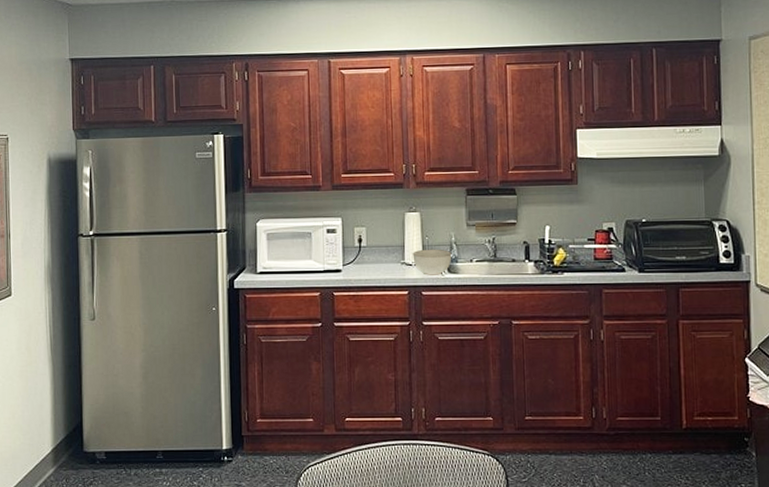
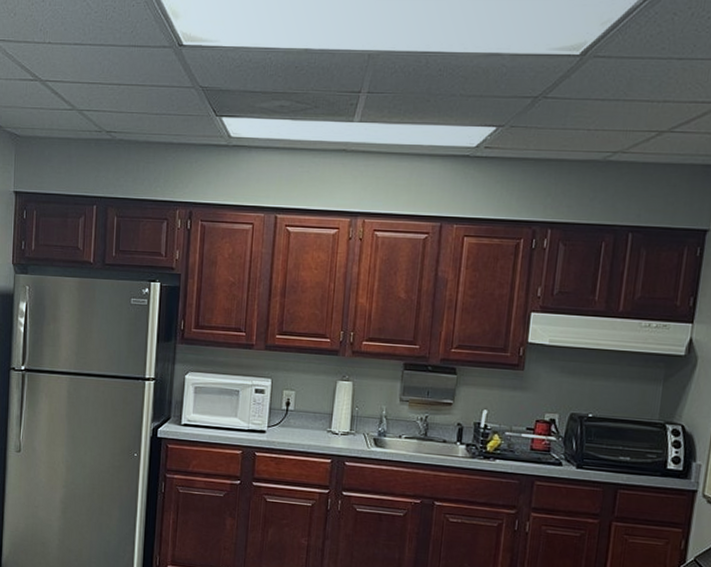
bowl: present [412,249,452,275] -> none [340,419,381,448]

